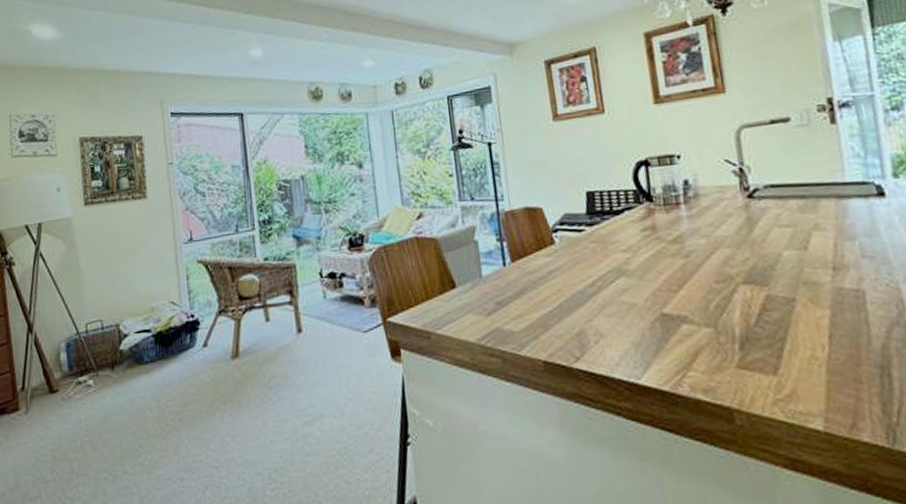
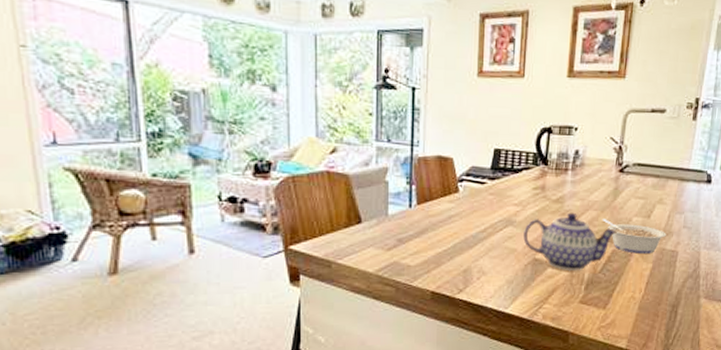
teapot: none [641,252,765,327] -> present [523,212,617,272]
legume: none [740,256,839,298] -> present [602,219,666,254]

